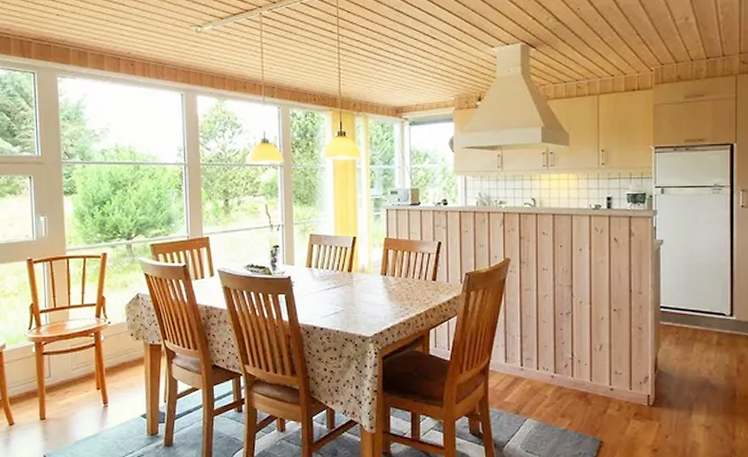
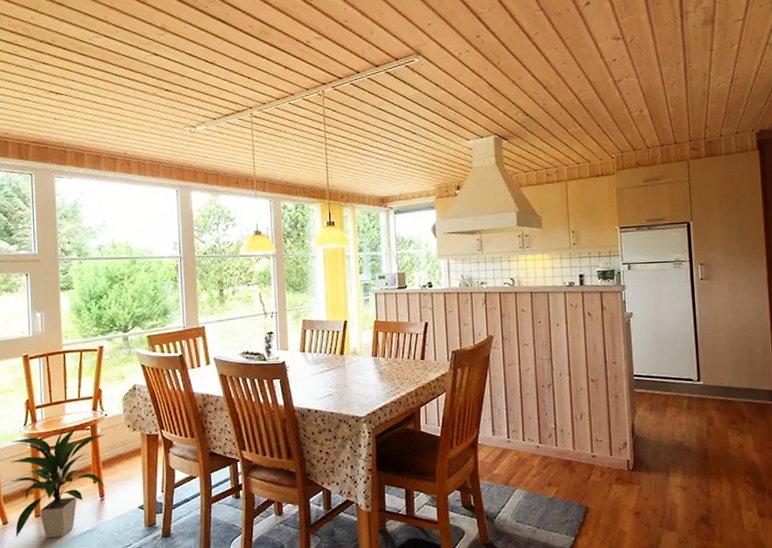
indoor plant: none [15,331,109,442] -> present [10,424,106,539]

